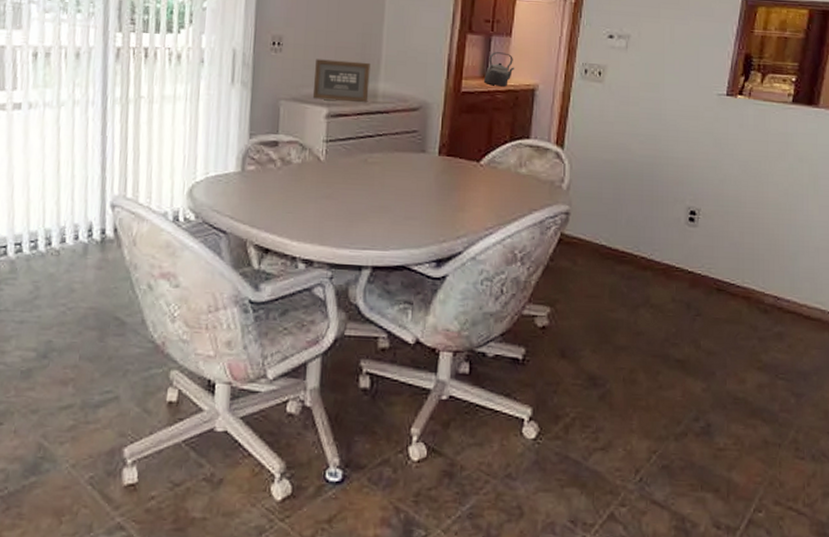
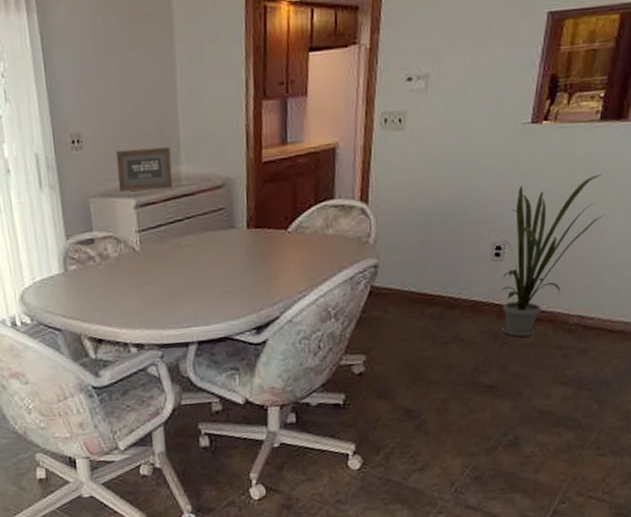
kettle: present [483,52,514,88] -> none [283,114,313,152]
house plant: none [695,154,799,311] -> present [501,175,605,338]

